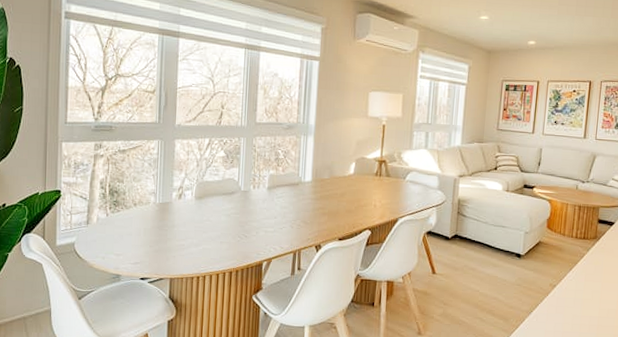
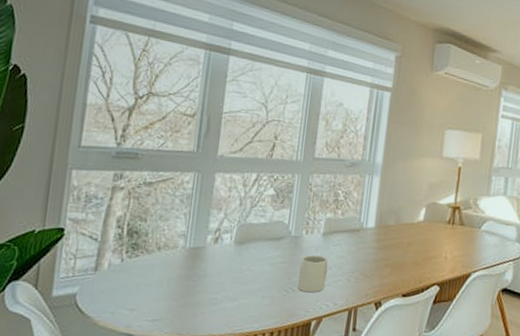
mug: none [249,206,274,239] -> present [297,255,328,293]

